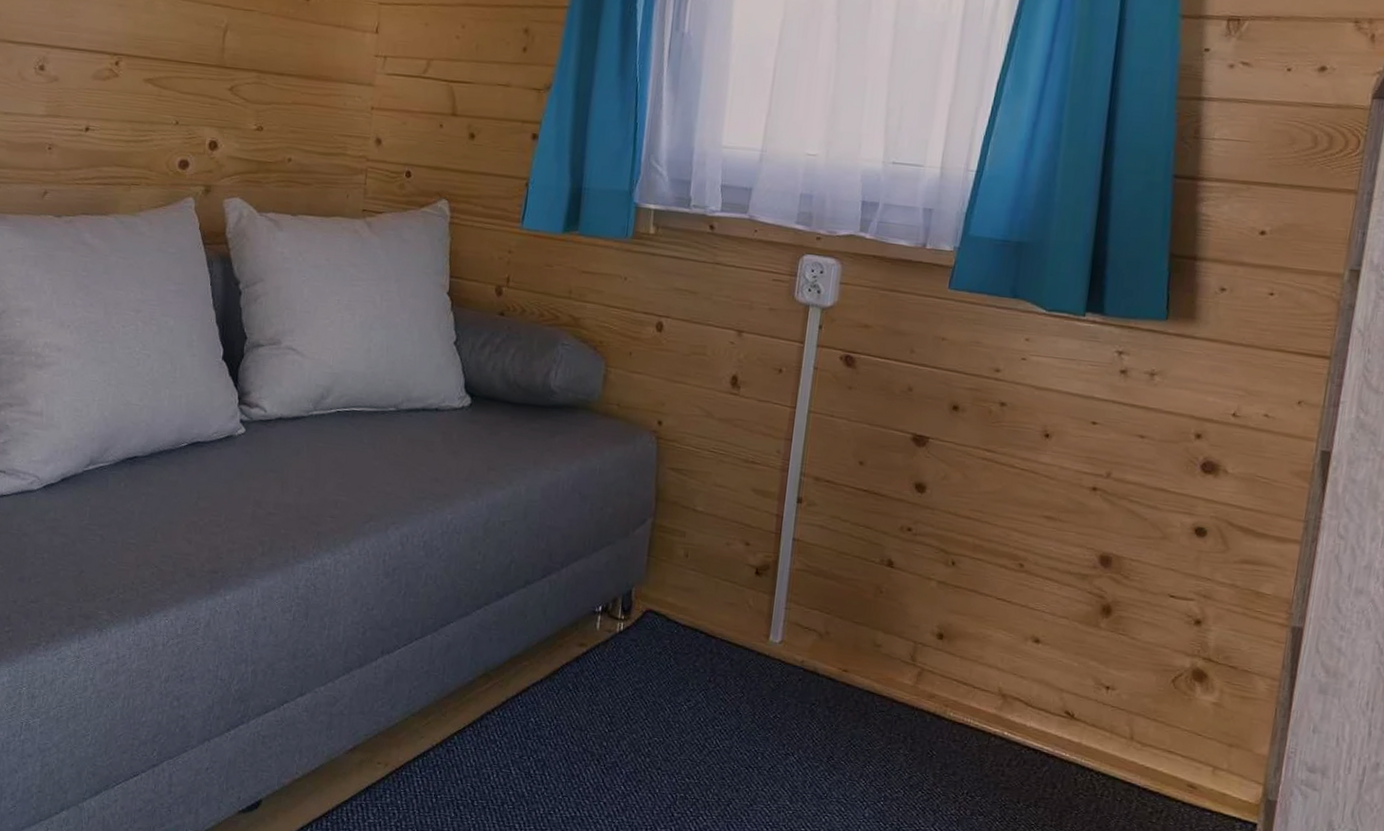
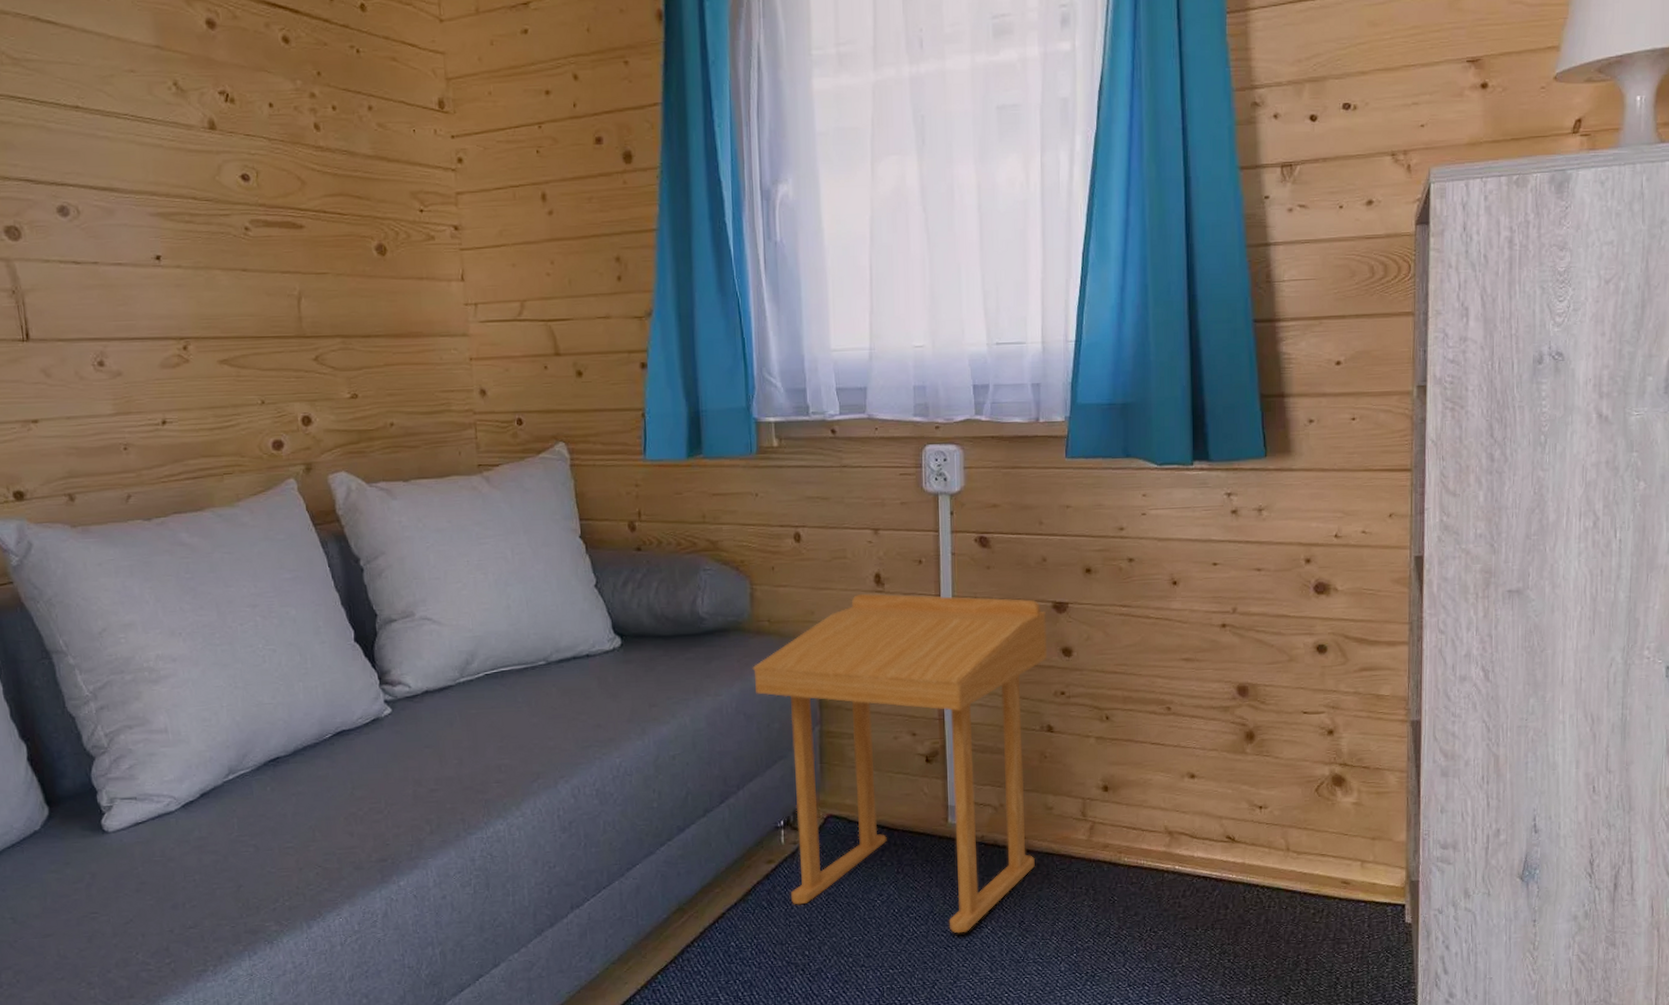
side table: none [594,393,904,756] -> present [752,593,1048,934]

